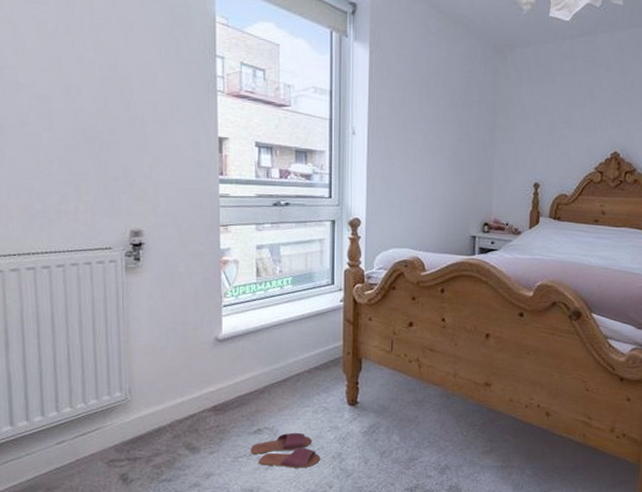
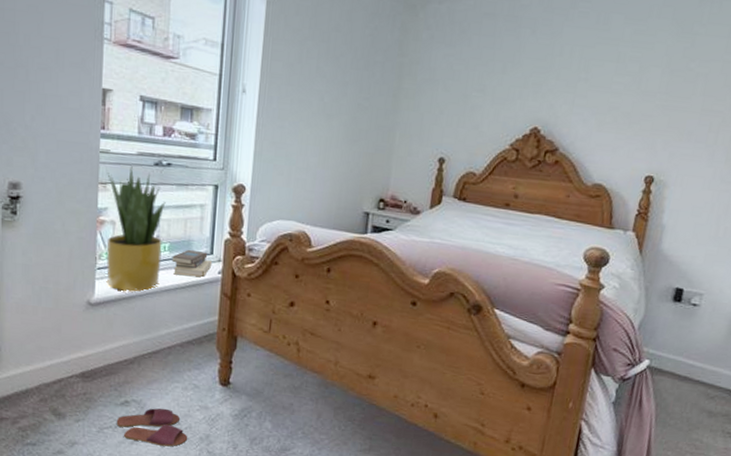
planter: none [227,207,286,325] -> present [106,166,166,292]
books: none [295,281,334,307] -> present [171,249,213,277]

